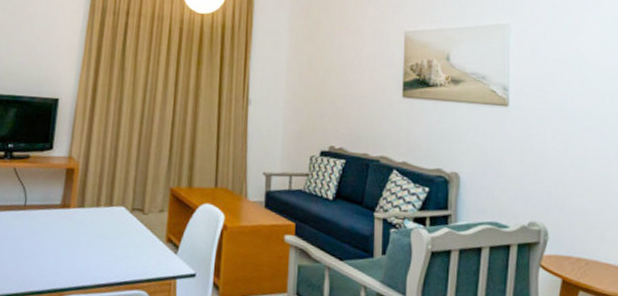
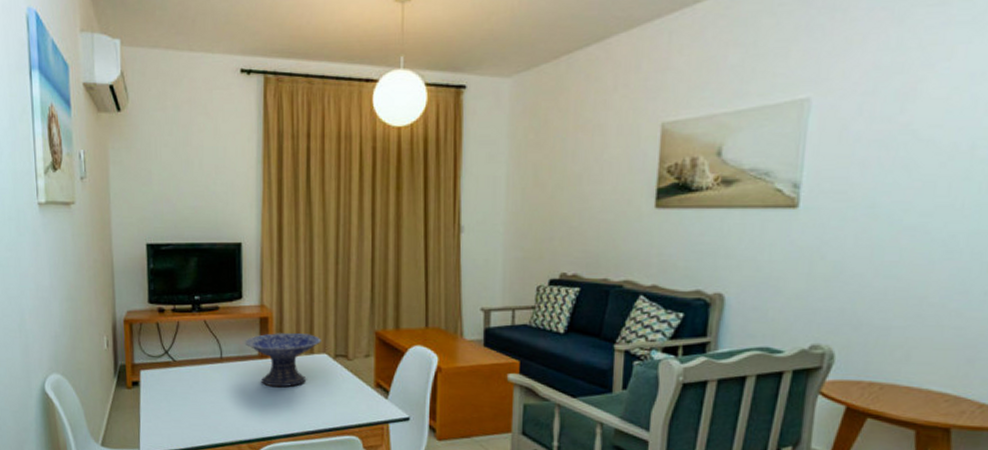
decorative bowl: none [50,184,121,238] -> present [245,333,321,388]

